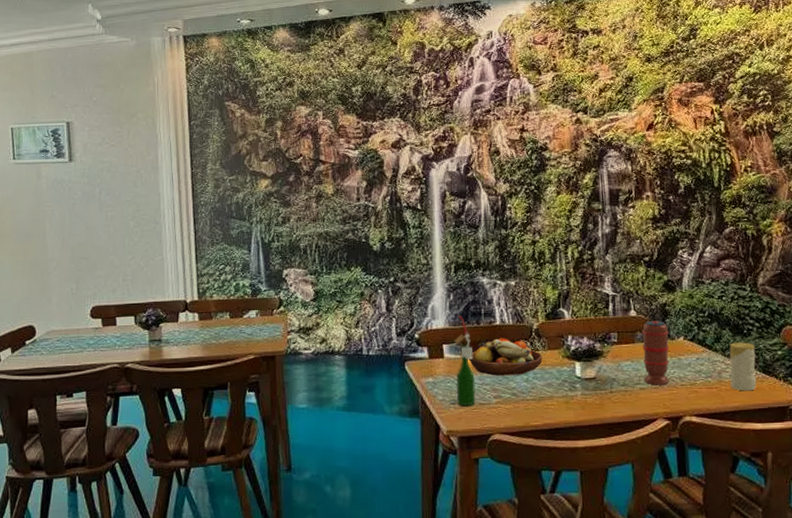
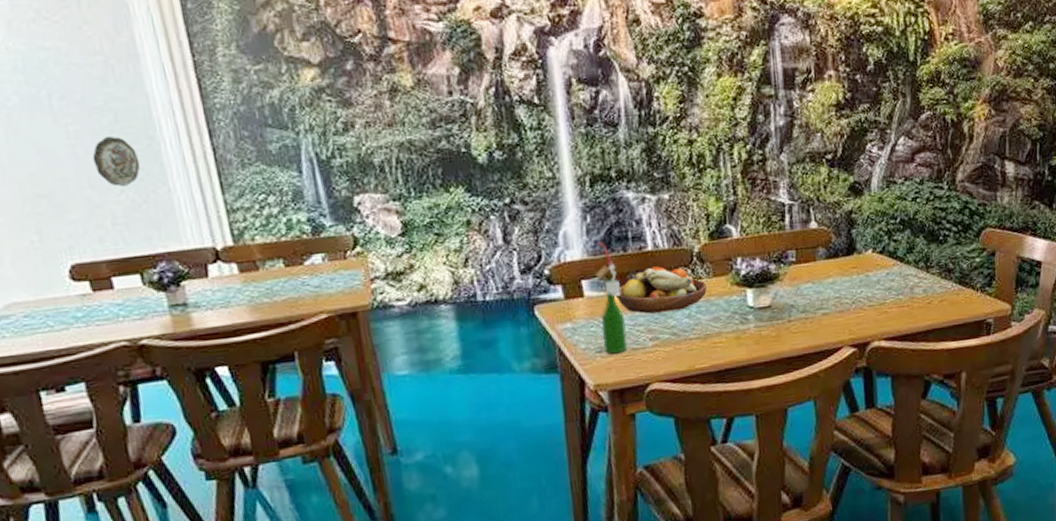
decorative plate: none [119,220,147,254] -> present [92,135,141,187]
spice grinder: present [641,321,669,386] -> none [824,232,856,309]
candle: present [729,342,757,391] -> none [923,250,952,307]

